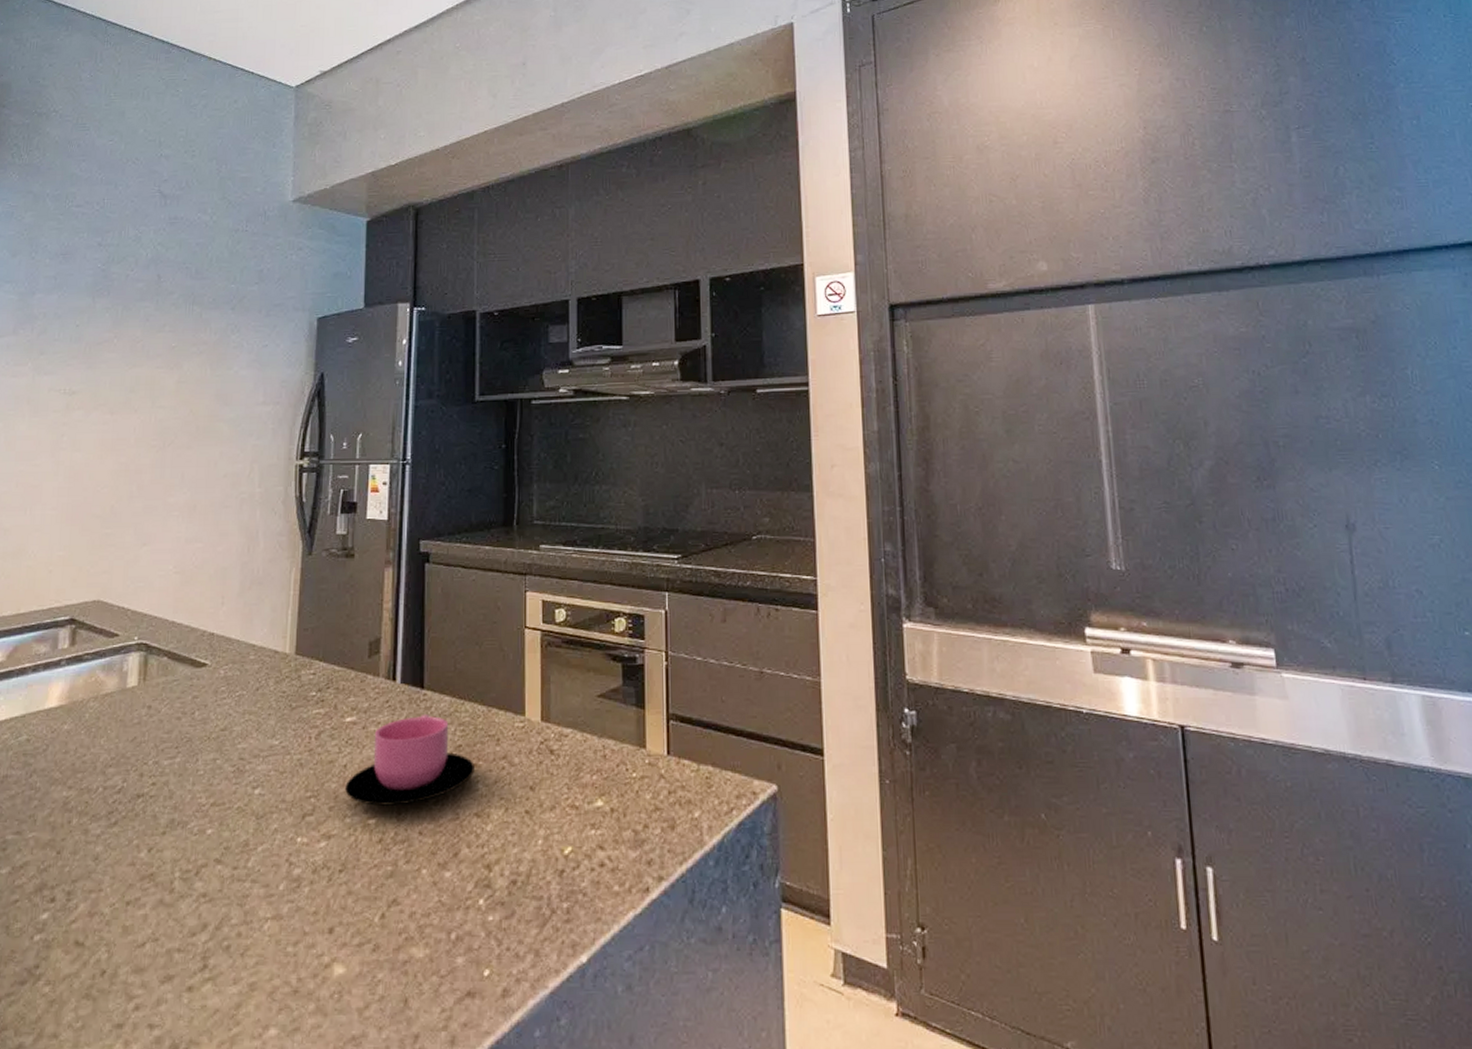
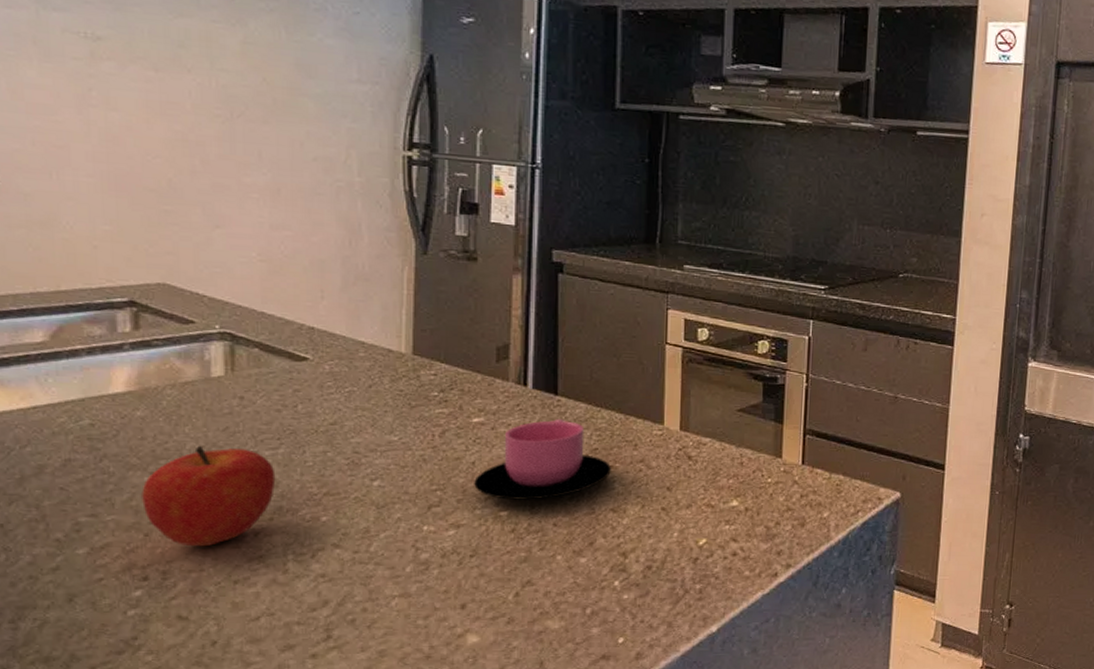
fruit: none [59,757,171,865] -> present [142,445,276,547]

